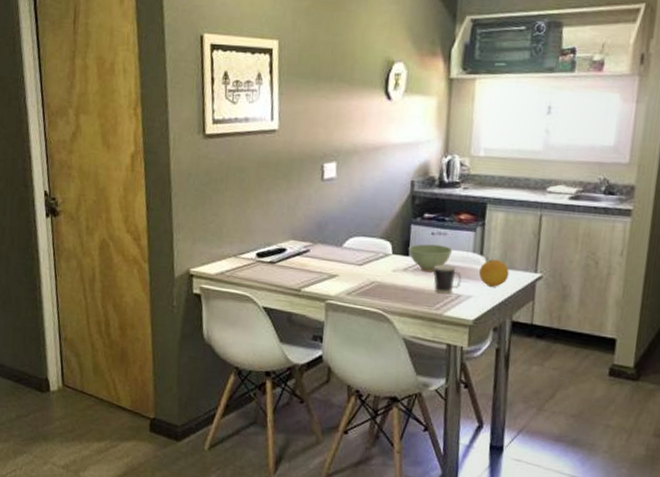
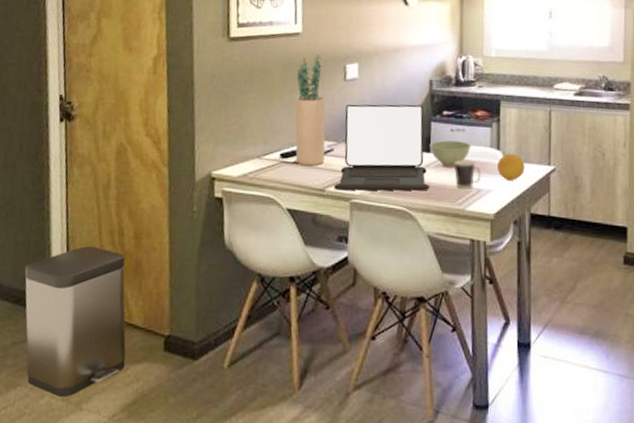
pedal bin: none [23,334,116,465] -> present [24,246,126,397]
vase: none [271,152,302,266] -> present [295,54,325,166]
laptop: none [309,205,408,294] -> present [334,104,430,191]

